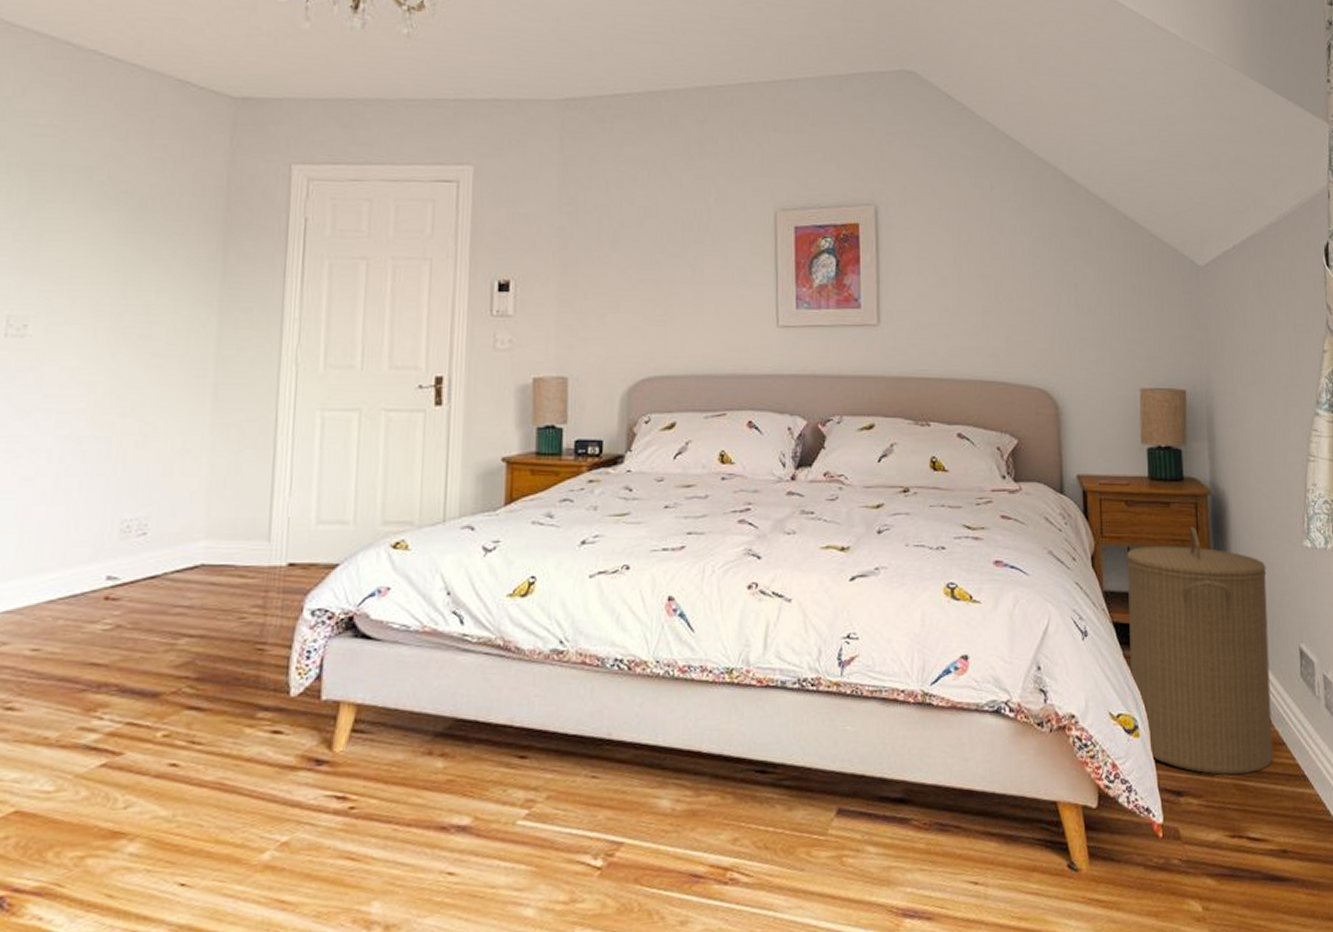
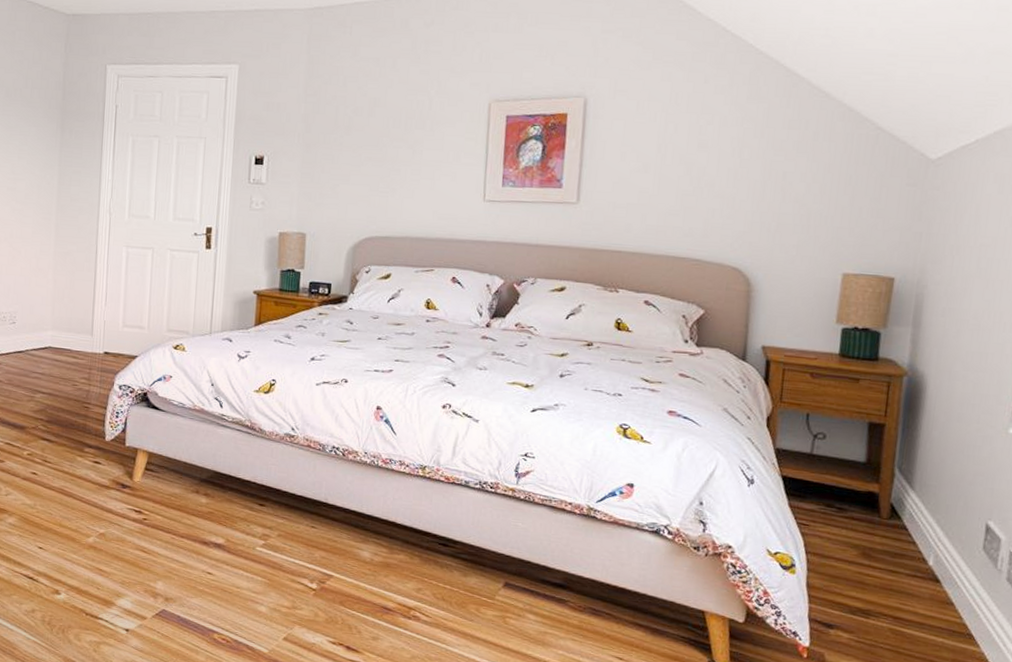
laundry hamper: present [1126,527,1273,776] -> none [794,403,961,623]

